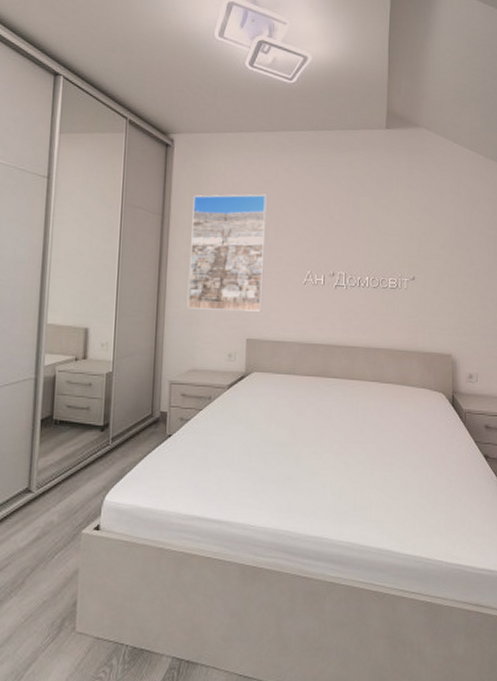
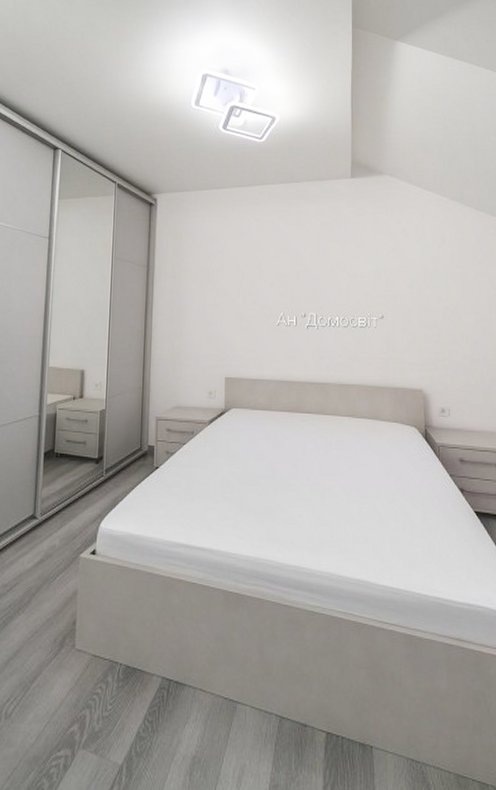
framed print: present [187,194,267,312] -> none [171,244,241,352]

